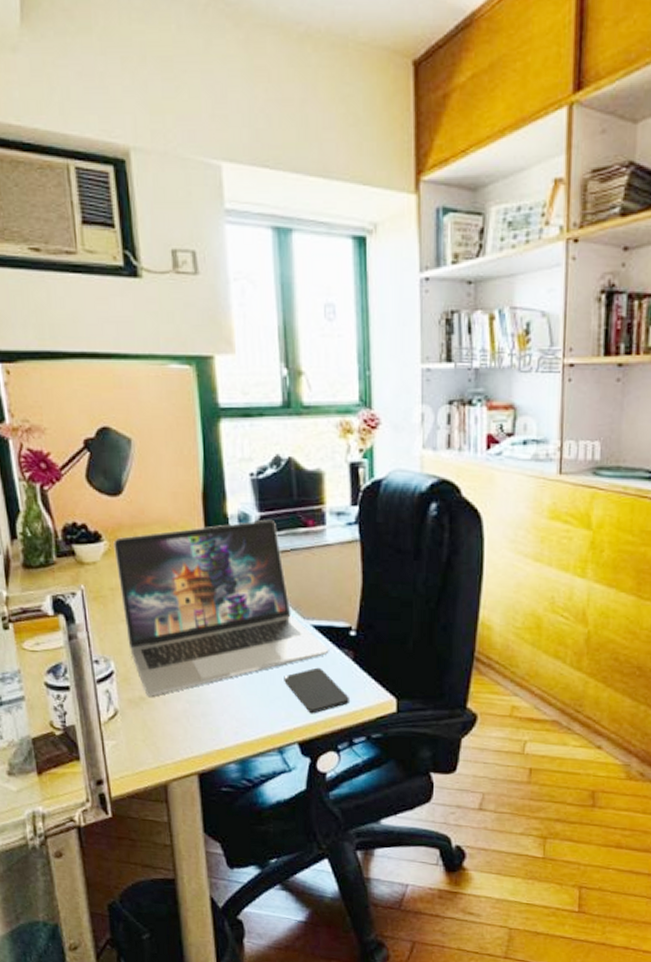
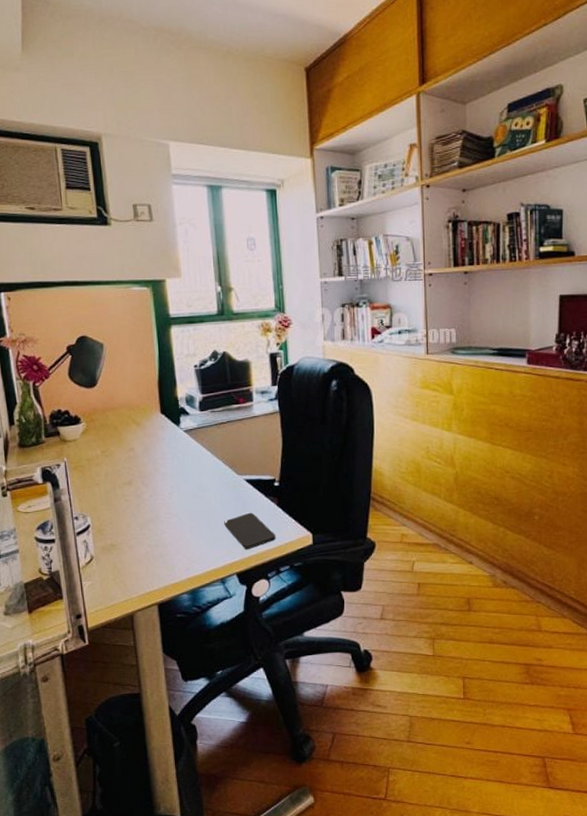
laptop: present [113,519,328,697] -> none [90,399,258,544]

